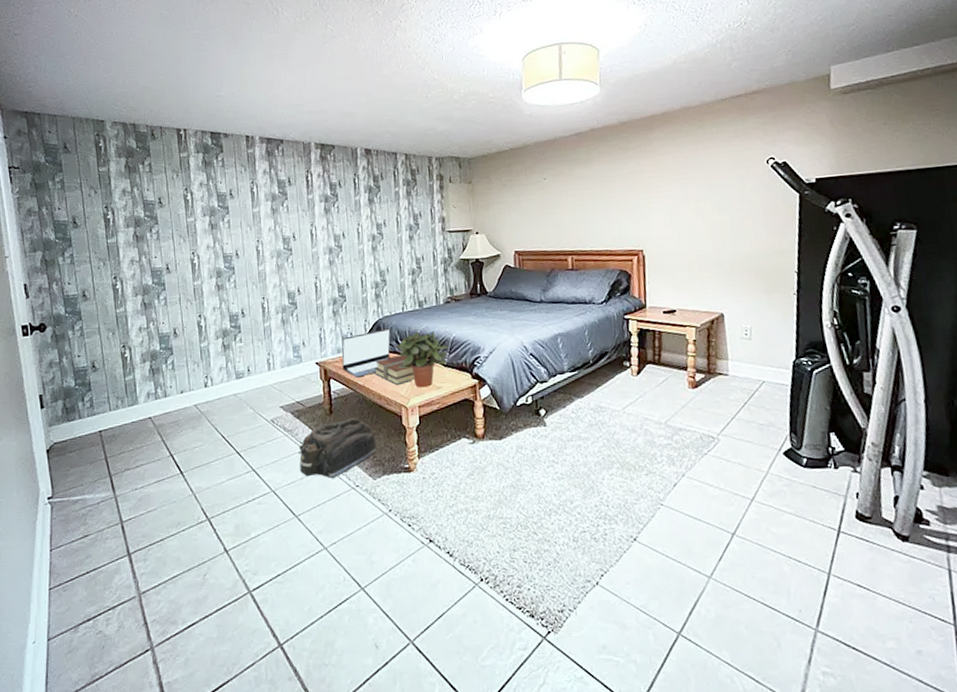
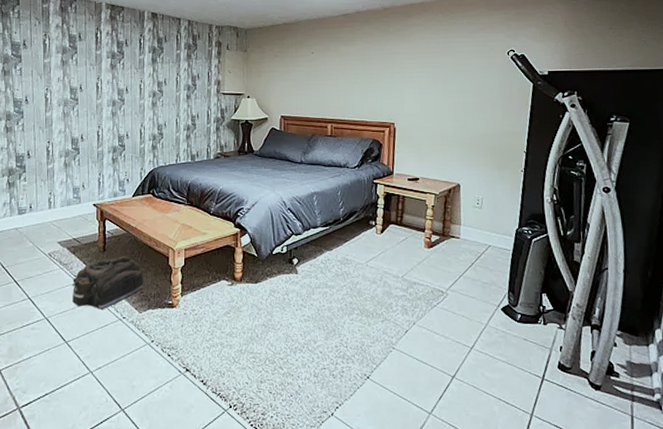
laptop: present [341,328,392,378] -> none [117,177,164,220]
books: present [374,355,416,385] -> none [147,202,184,229]
potted plant: present [396,331,448,388] -> none [168,182,215,233]

